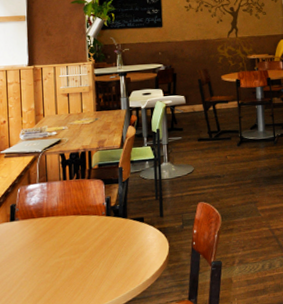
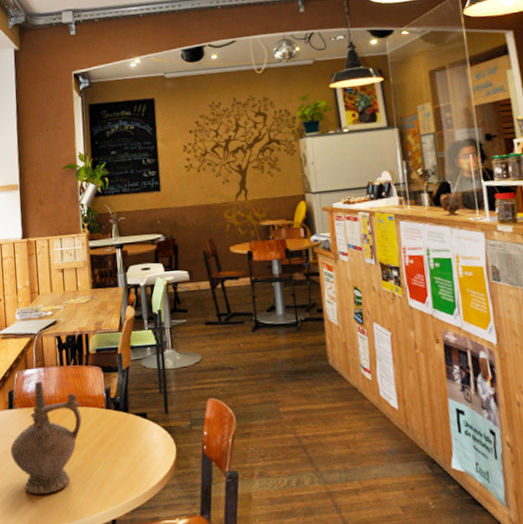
ceremonial vessel: none [11,194,83,297] -> present [10,381,82,495]

